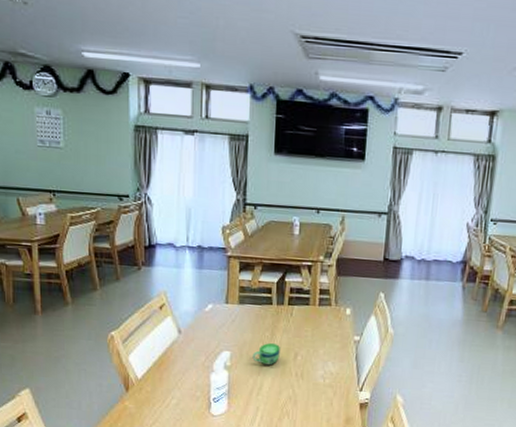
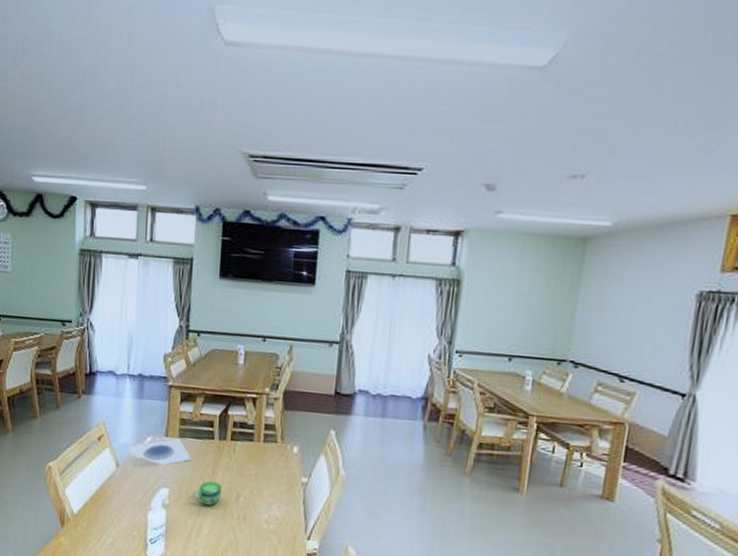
plate: none [189,305,251,330] -> present [128,438,191,466]

